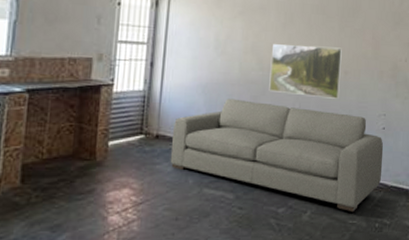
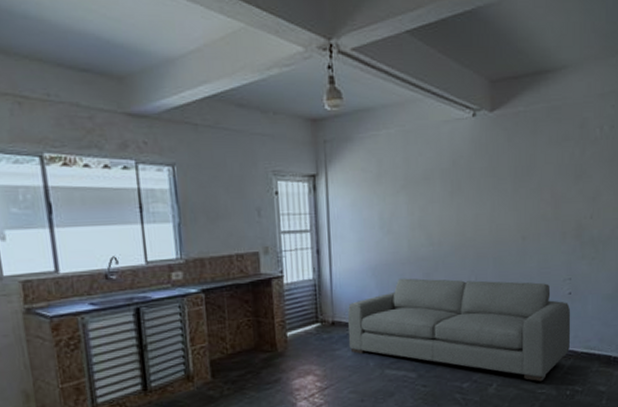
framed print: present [269,44,343,99] -> none [440,211,519,268]

